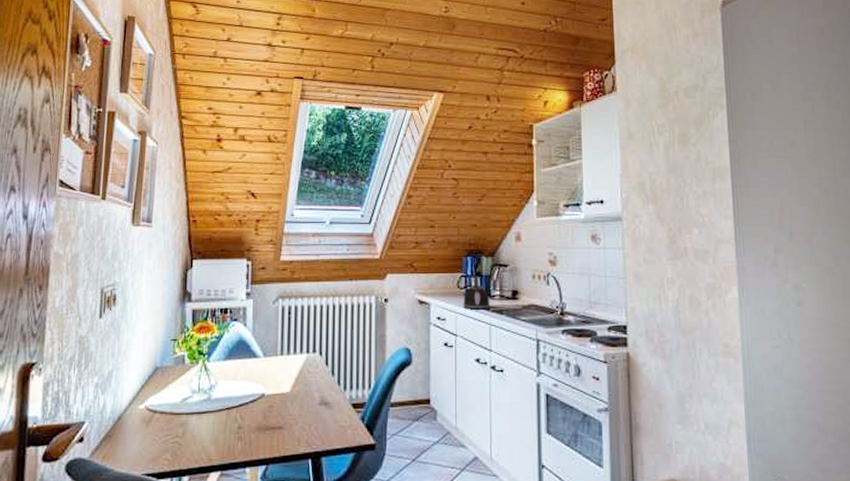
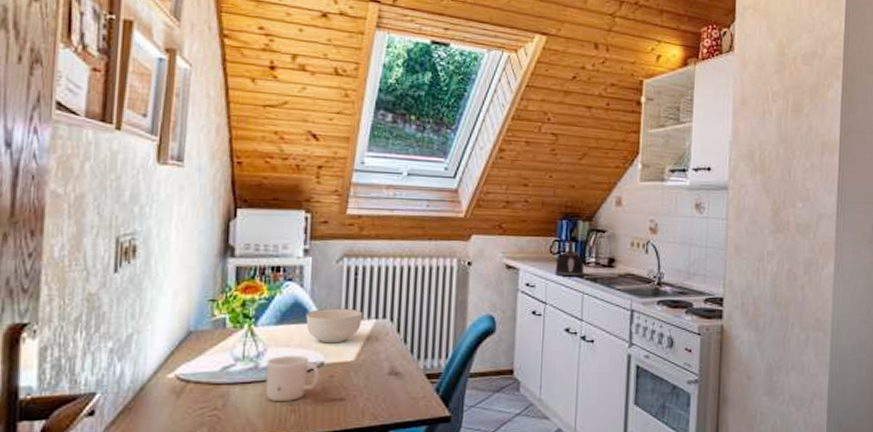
mug: none [216,387,261,431] -> present [265,355,320,402]
bowl: none [249,344,297,376] -> present [305,308,363,344]

